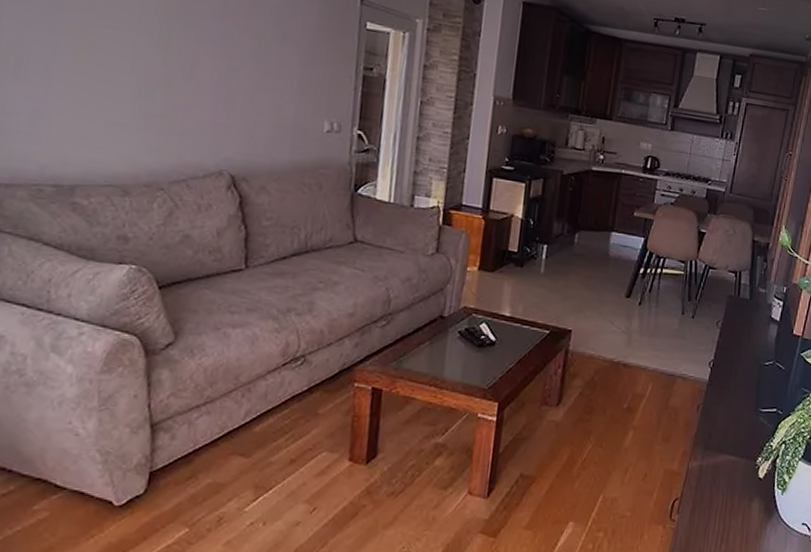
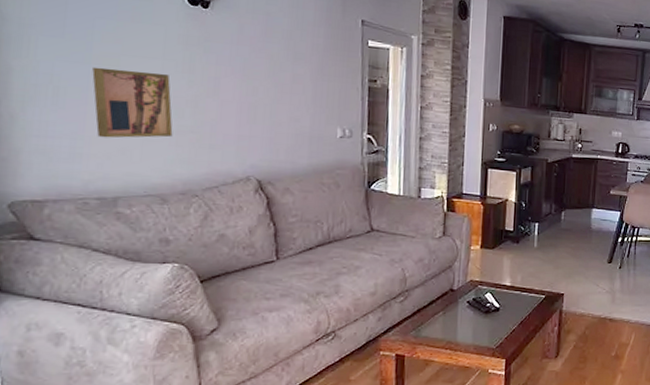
wall art: none [58,36,144,121] -> present [92,66,173,138]

